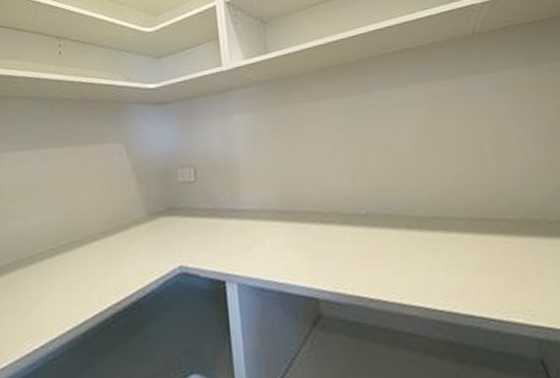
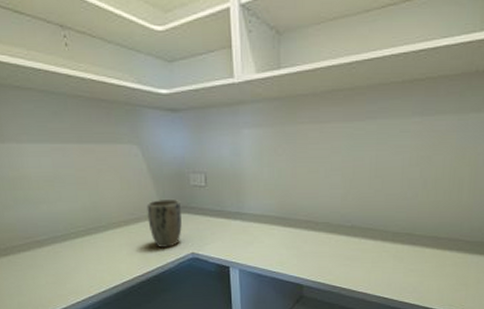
plant pot: none [128,200,168,263] -> present [147,200,182,247]

